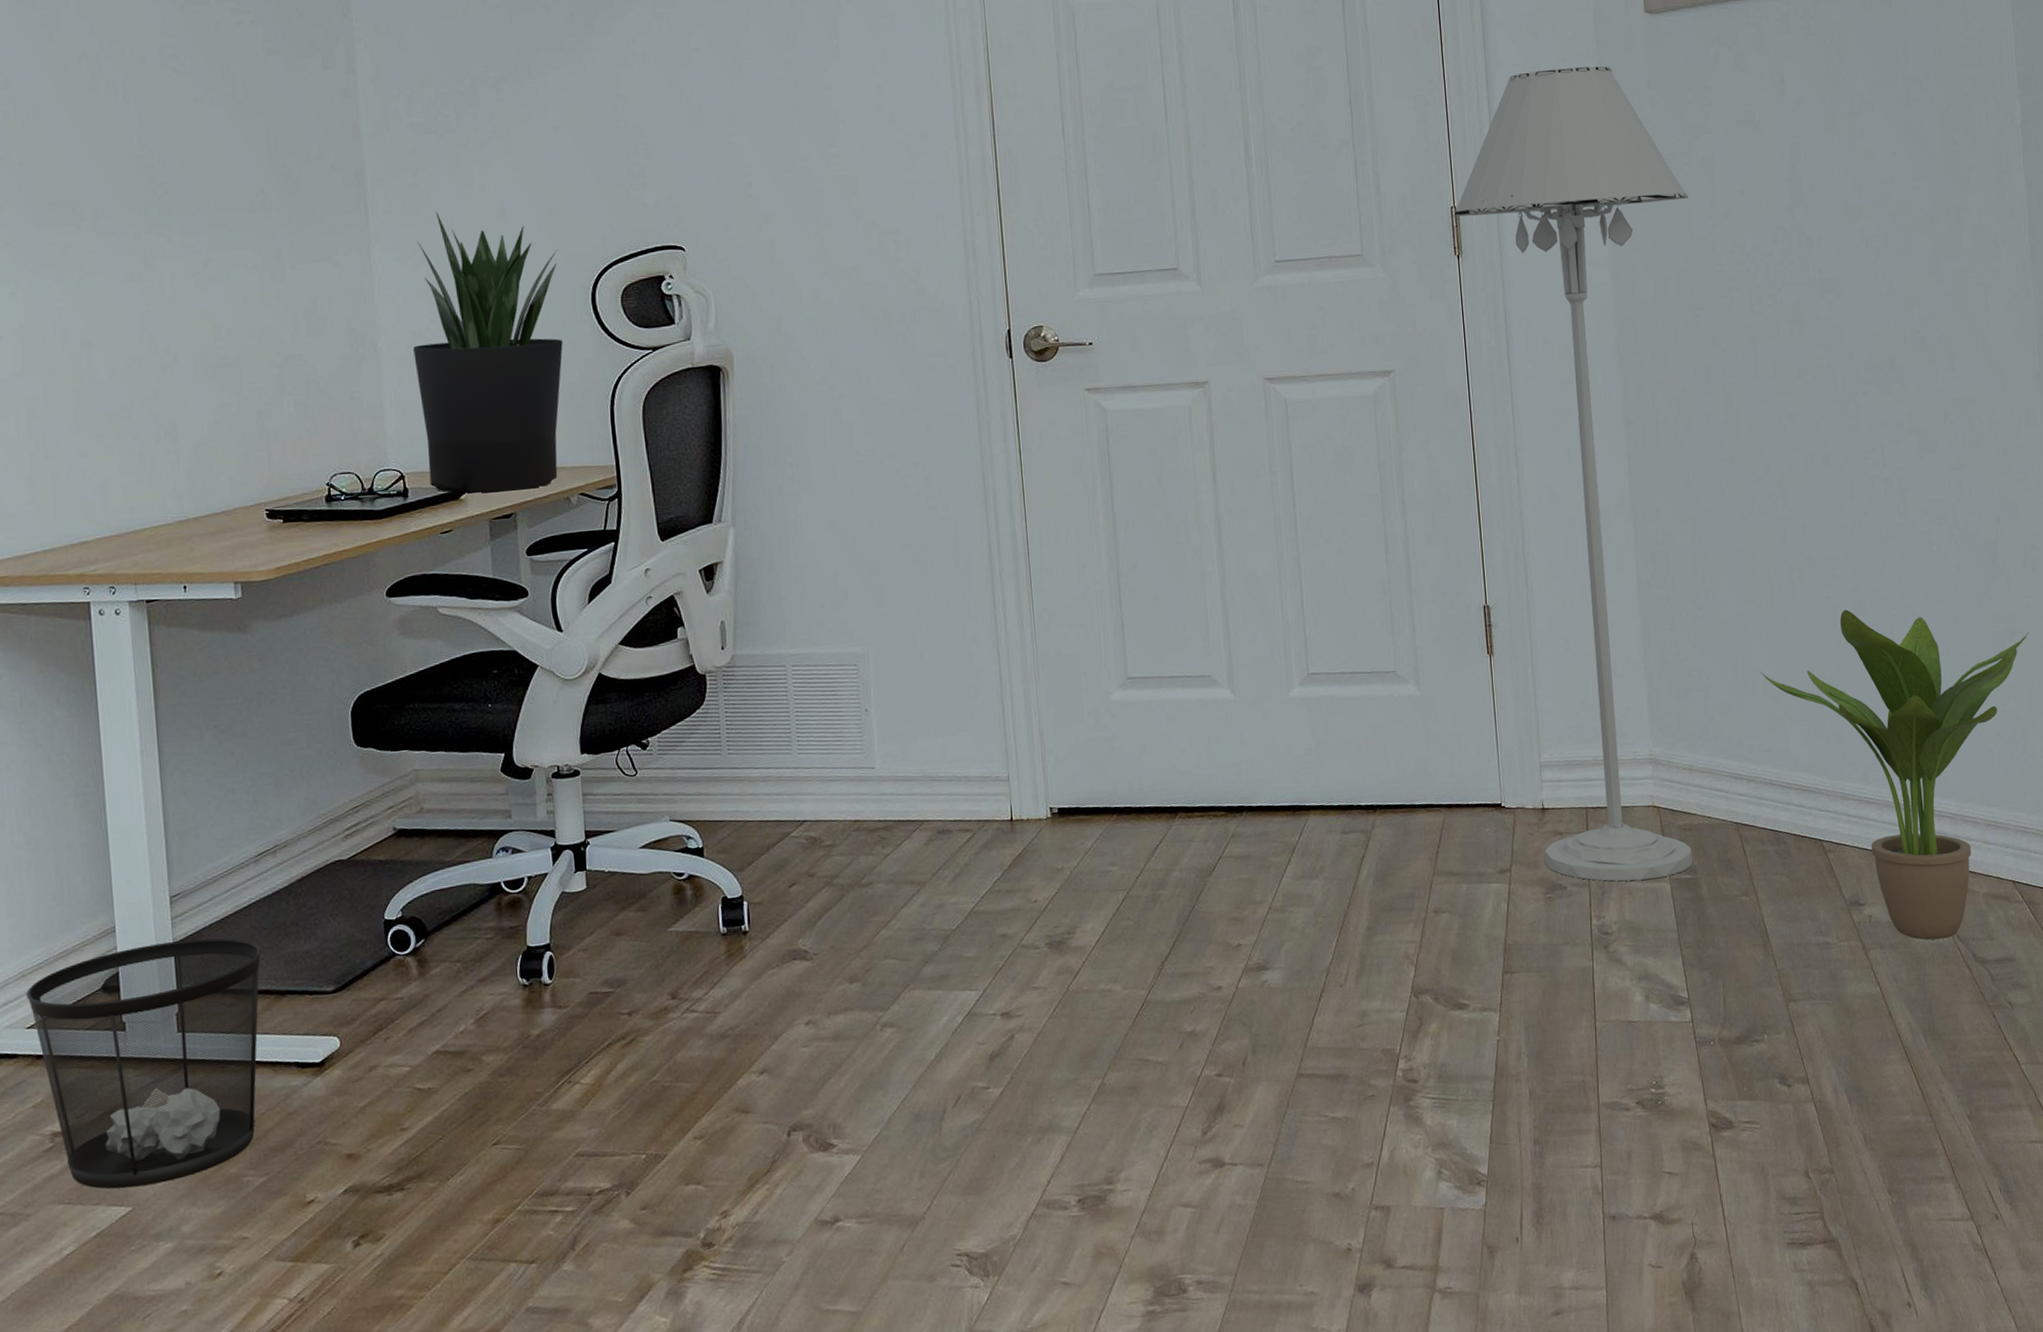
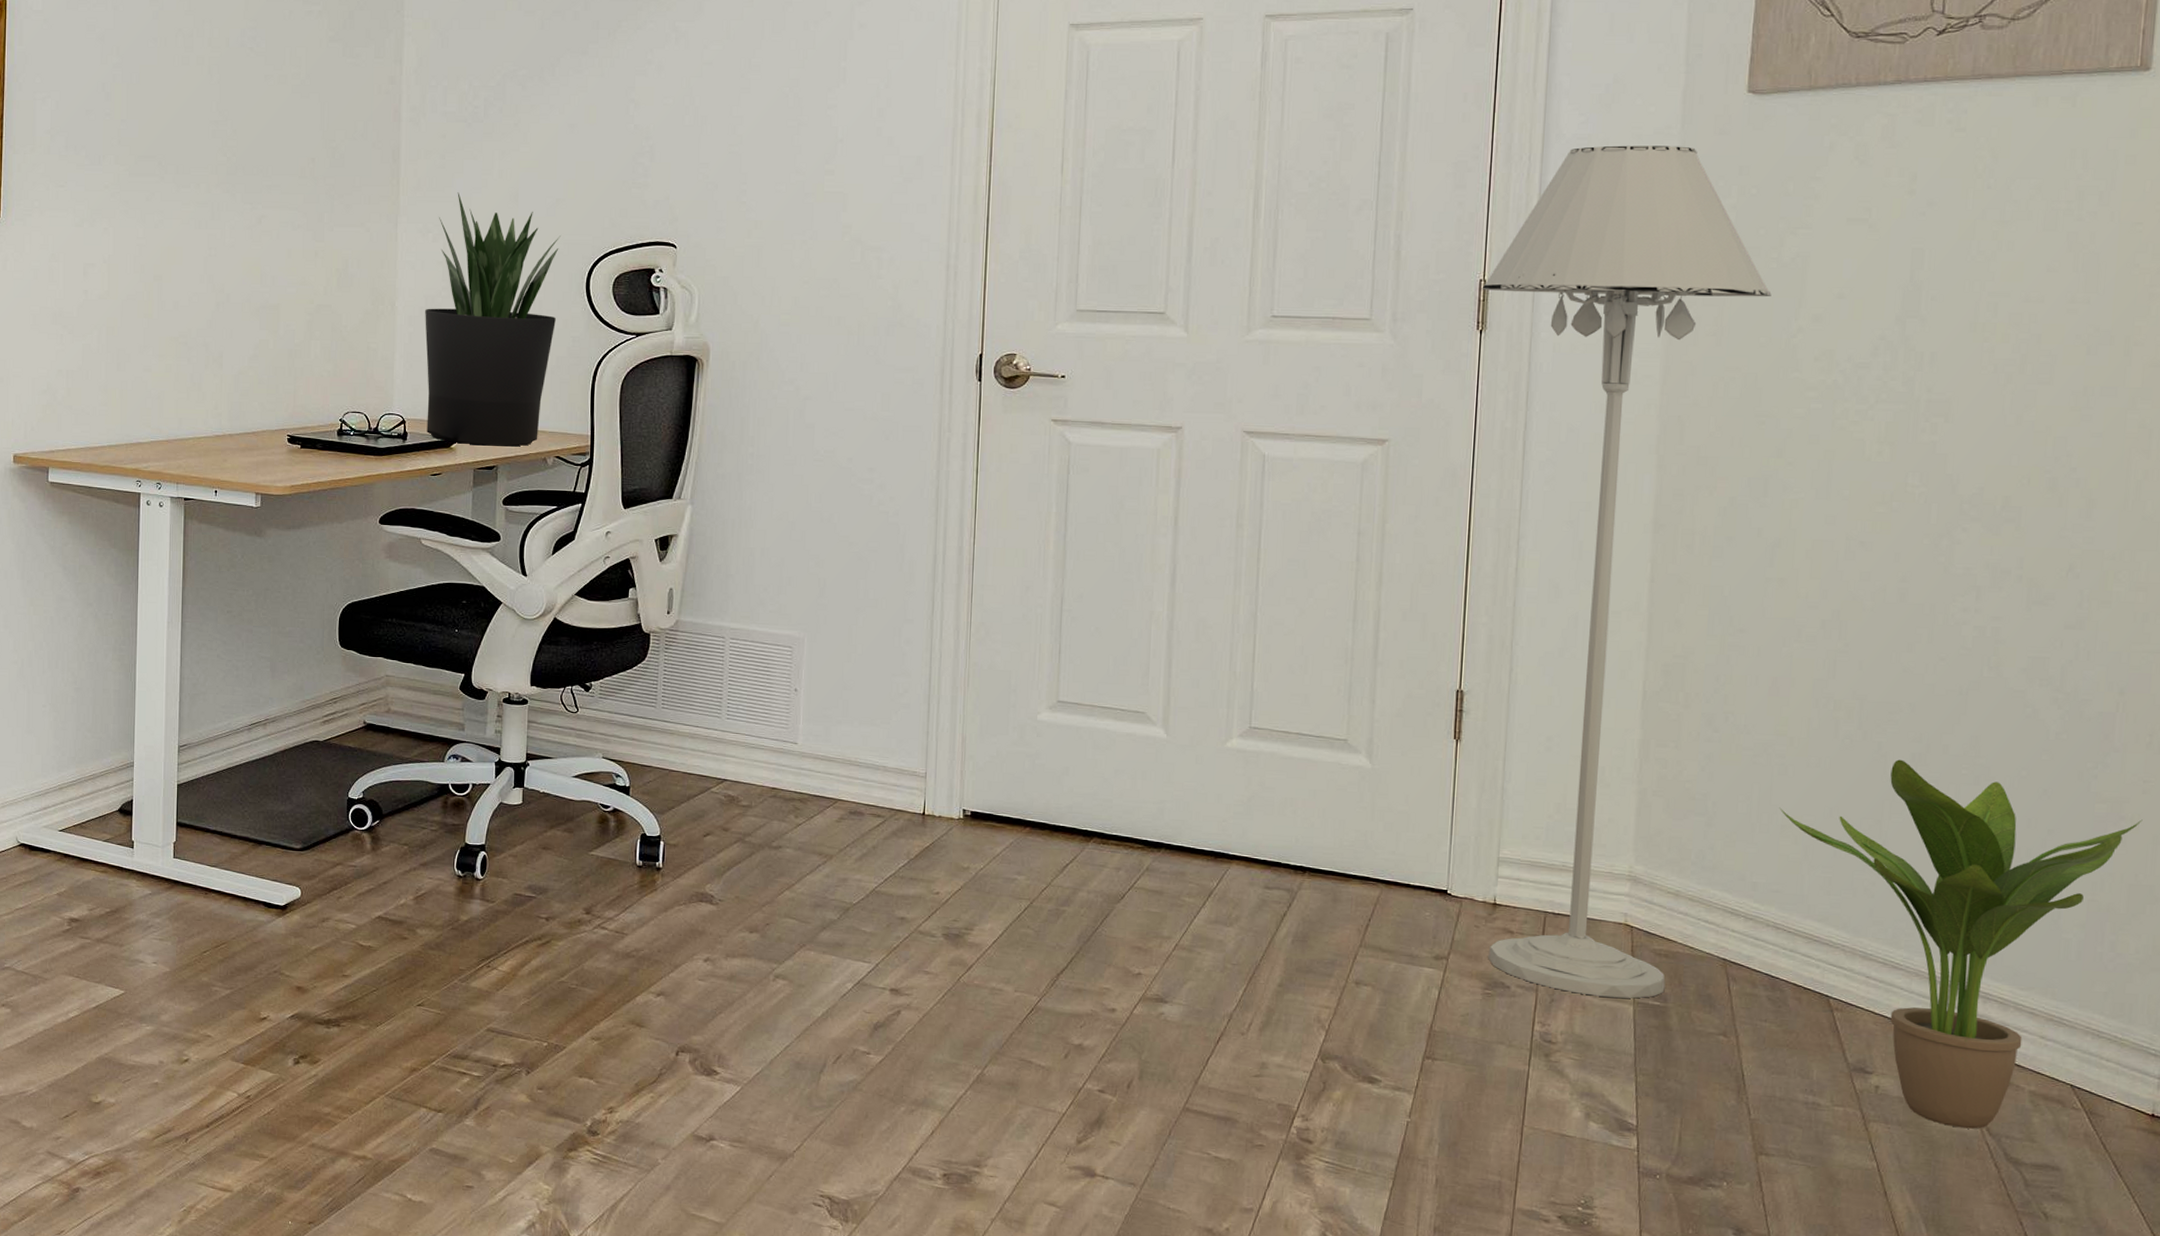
waste bin: present [26,937,262,1189] -> none [61,782,246,977]

